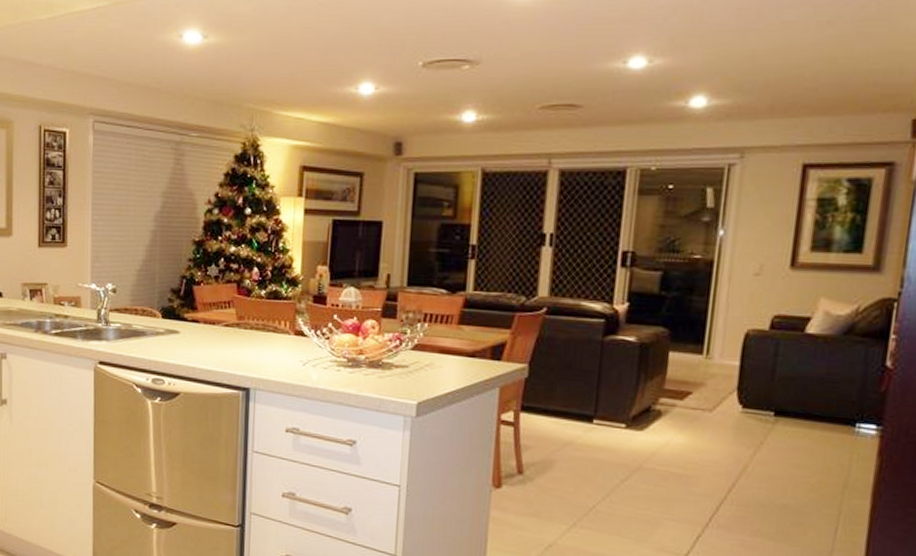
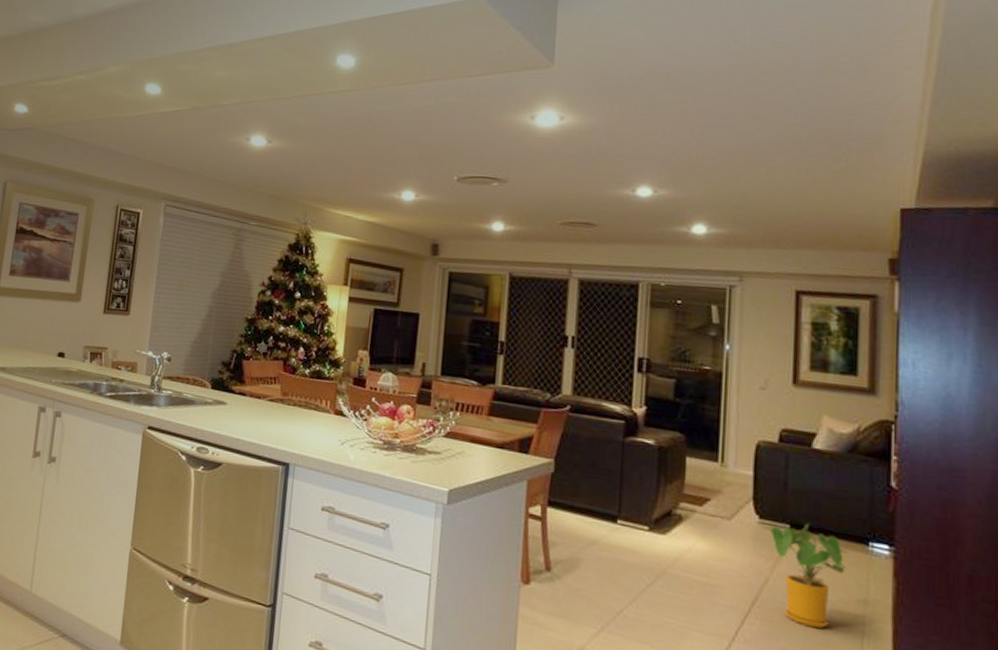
house plant: none [753,408,834,510] -> present [770,522,849,629]

